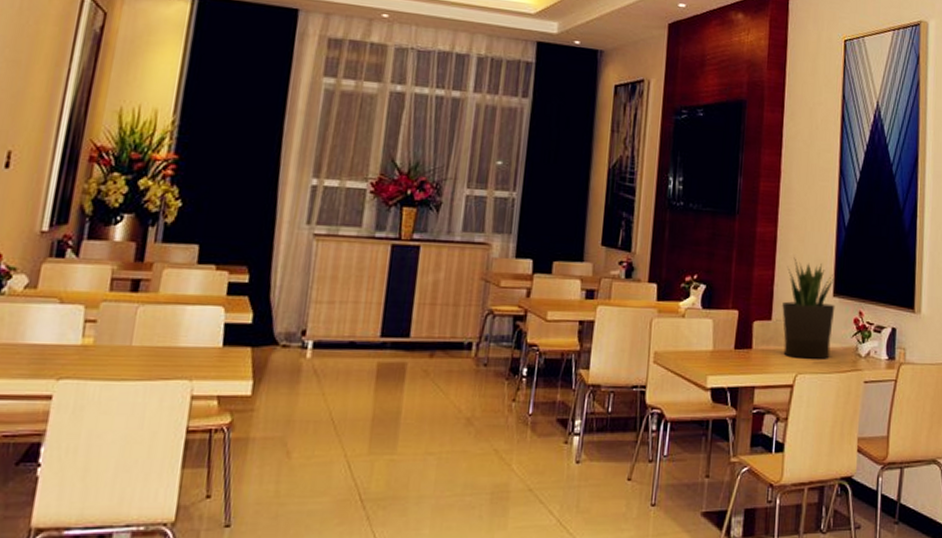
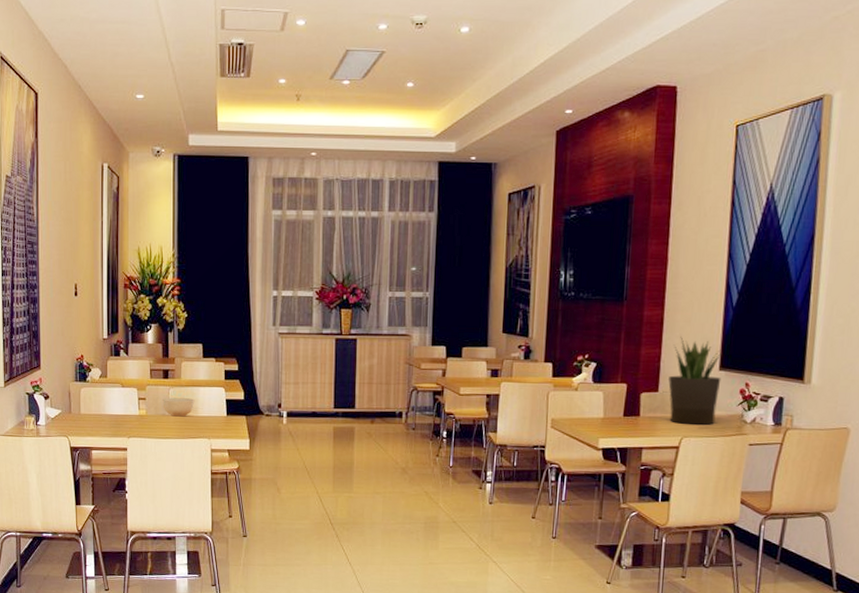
bowl: none [123,320,177,348] -> present [163,398,195,417]

